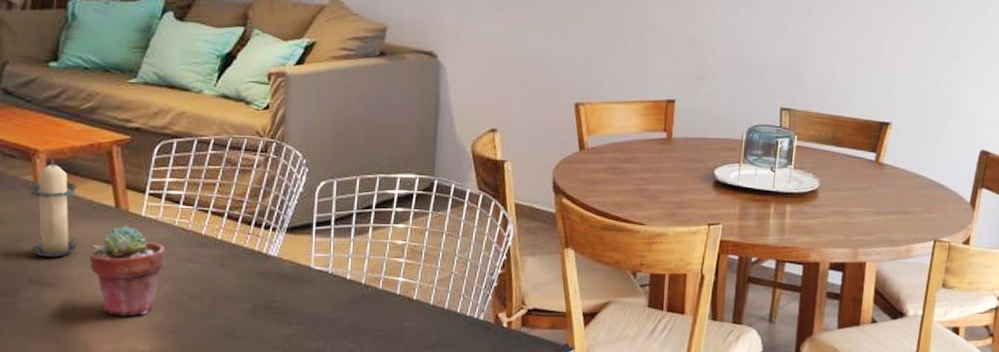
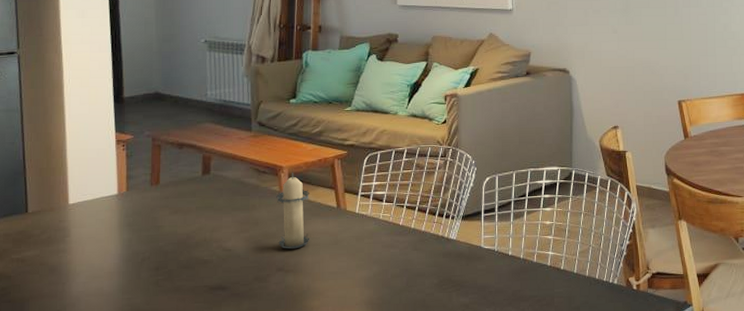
potted succulent: present [90,225,166,315] -> none [319,221,374,293]

